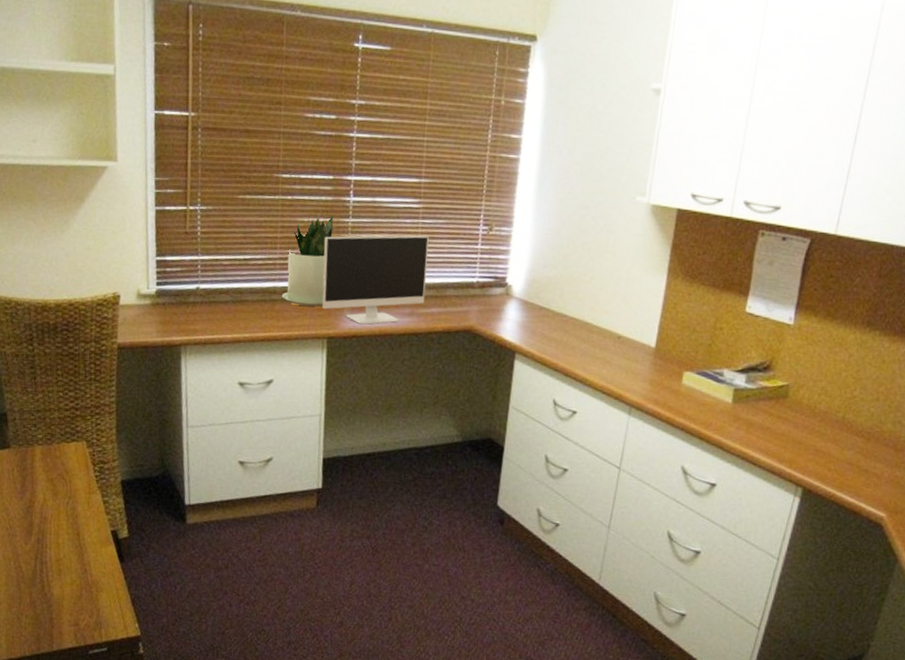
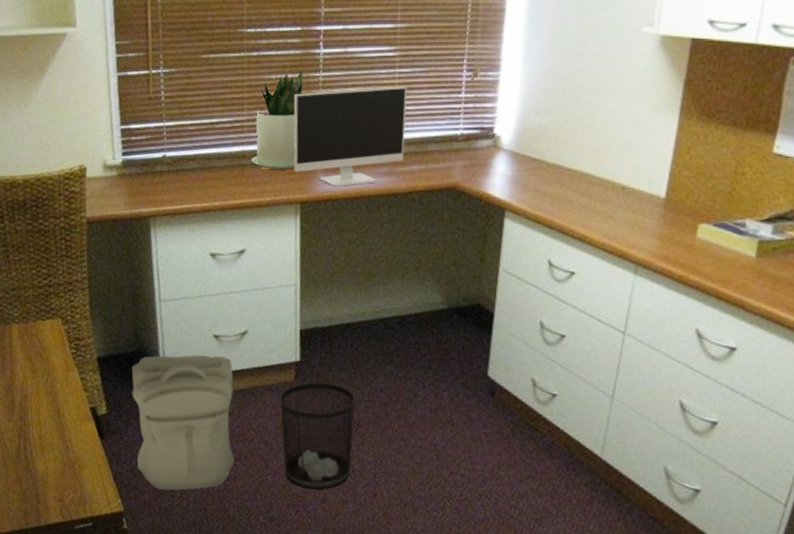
backpack: none [155,480,257,614] -> present [131,355,234,490]
waste bin: none [301,509,374,614] -> present [280,382,355,490]

